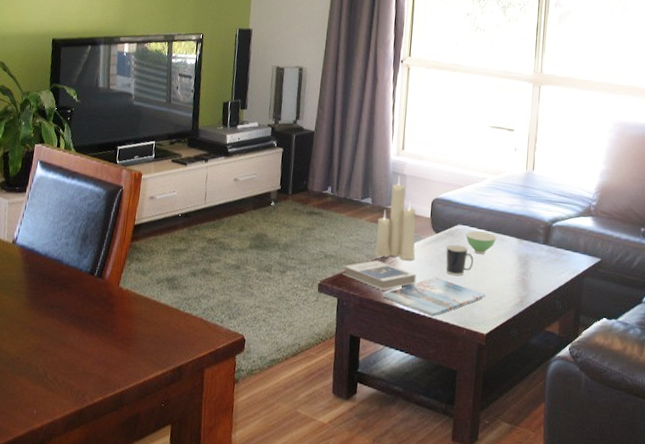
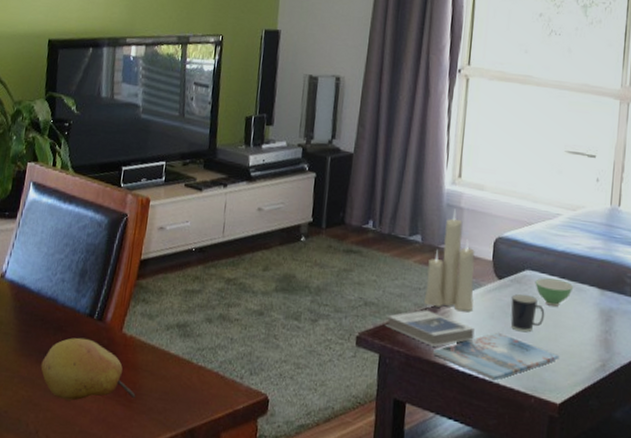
fruit: none [48,292,132,346] -> present [40,337,136,401]

